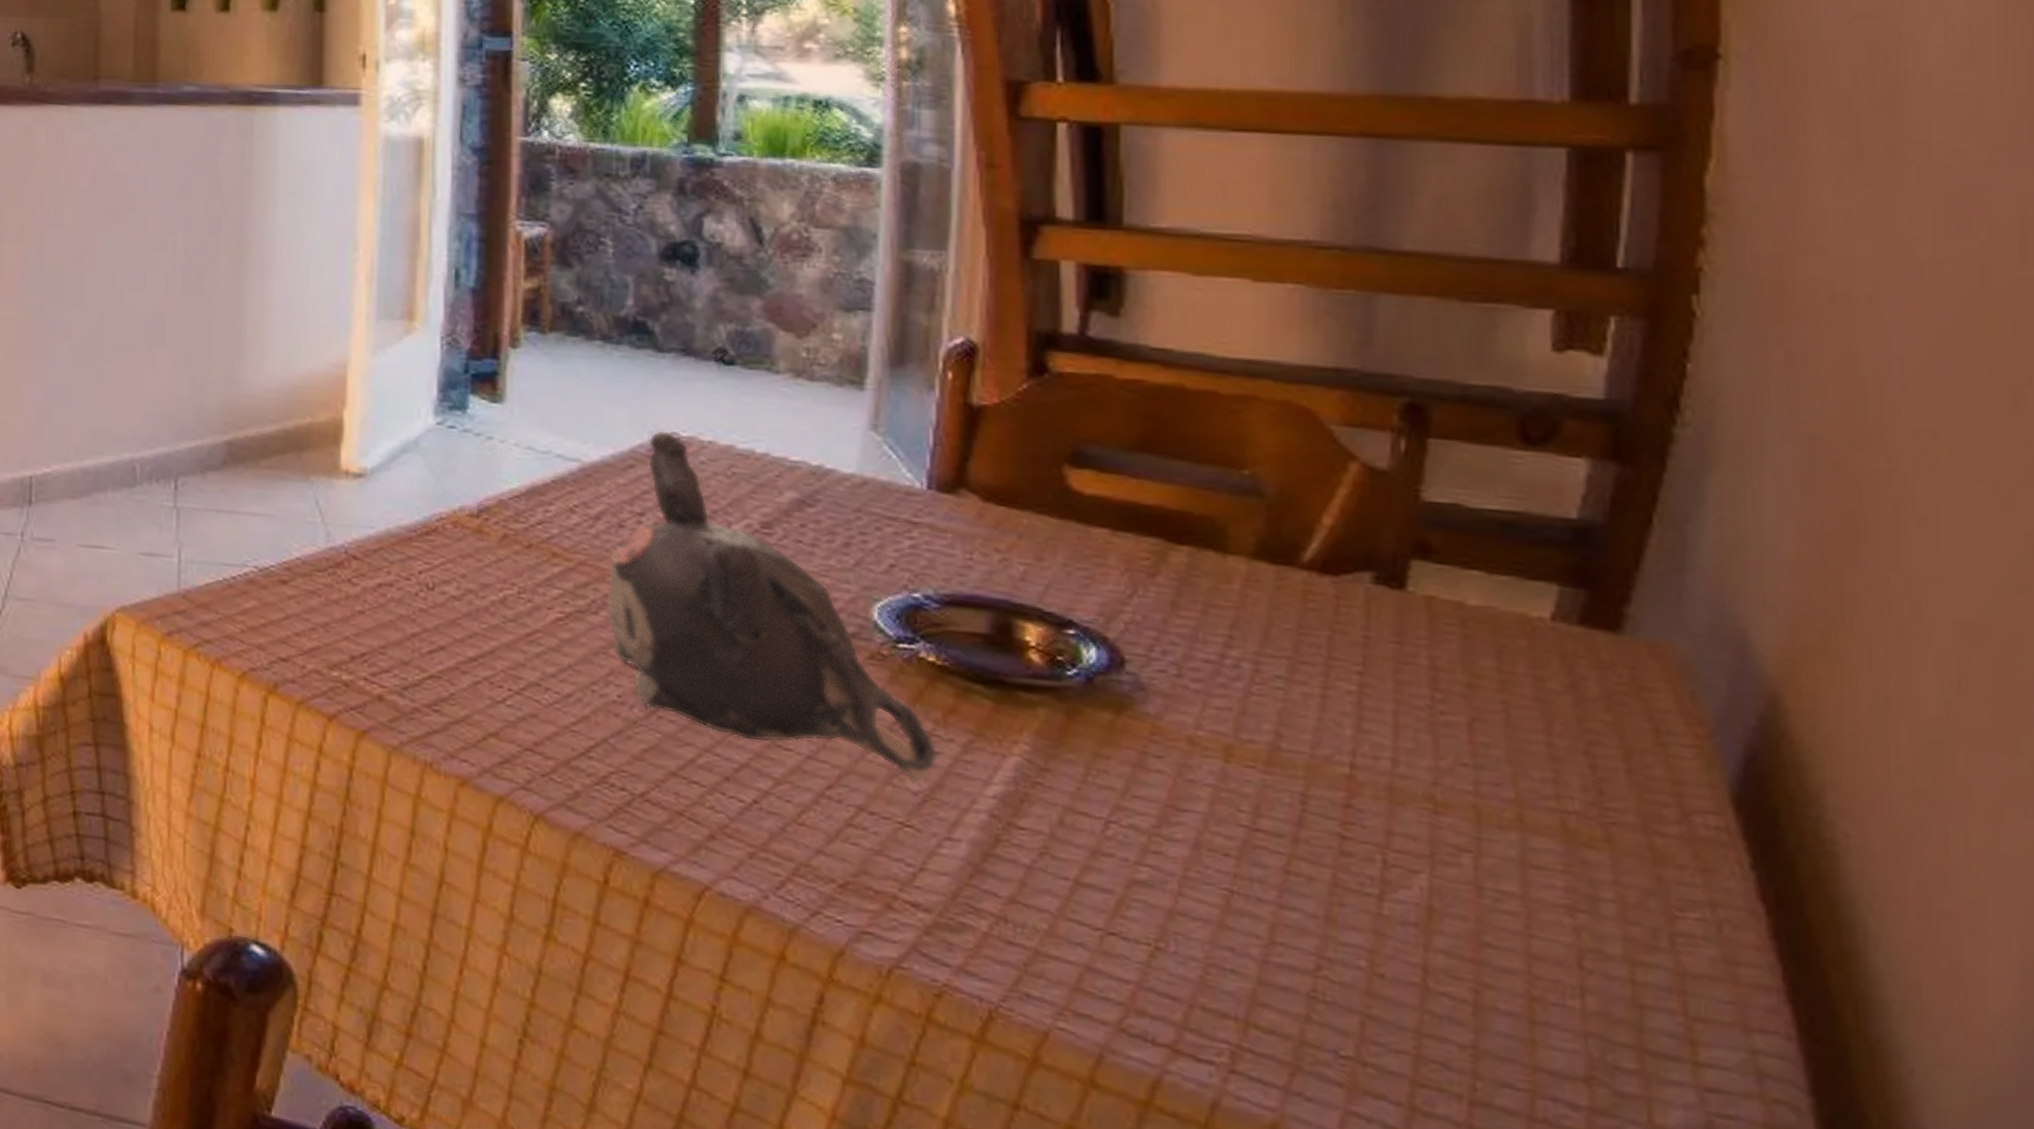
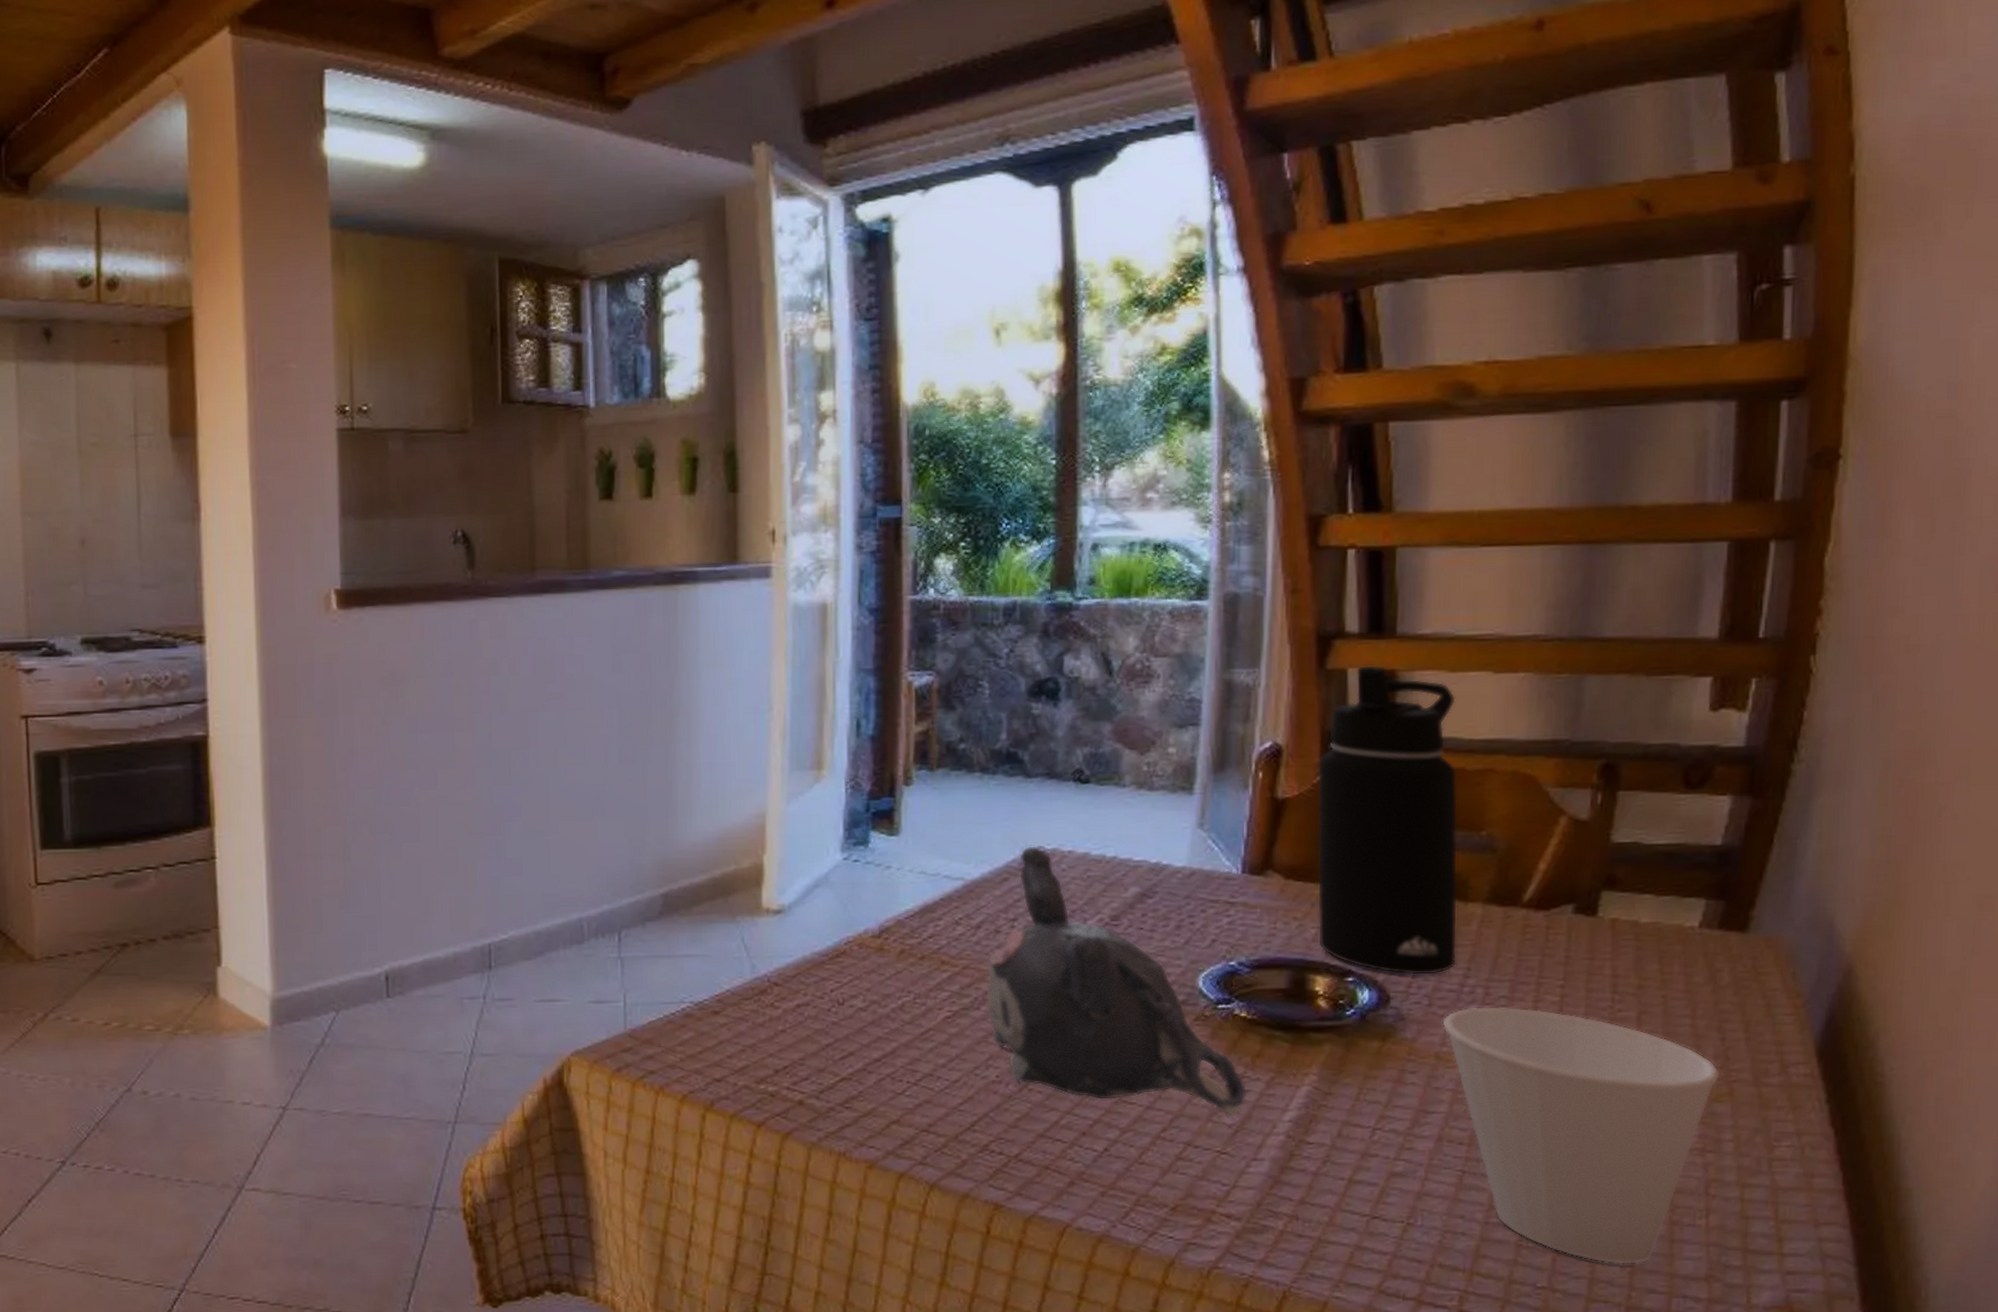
water bottle: none [1024,258,1214,639] -> present [1317,665,1458,976]
cup: none [1196,684,1592,1047] -> present [1442,1006,1720,1265]

